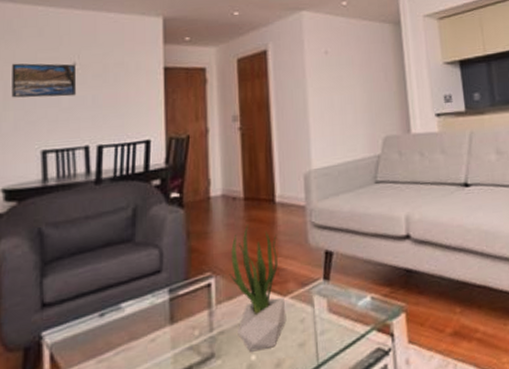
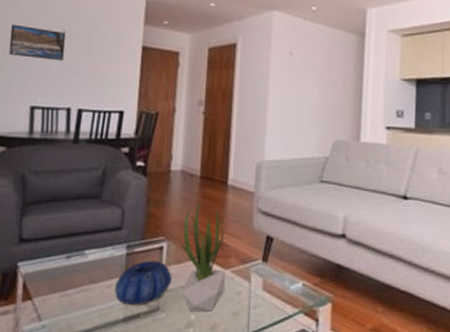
decorative bowl: none [159,300,225,358] -> present [114,260,172,306]

